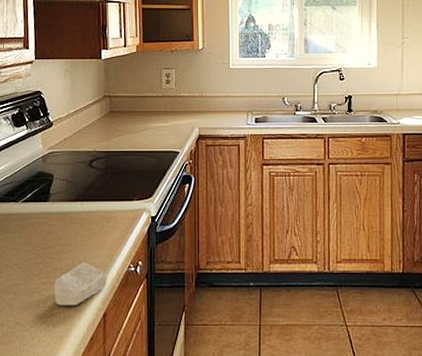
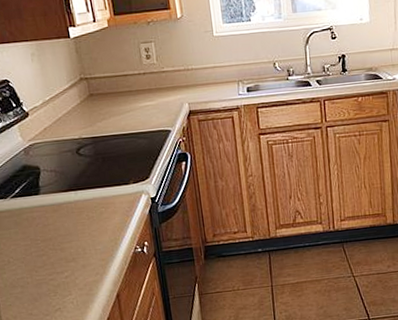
soap bar: present [54,263,107,306] -> none [61,249,115,293]

